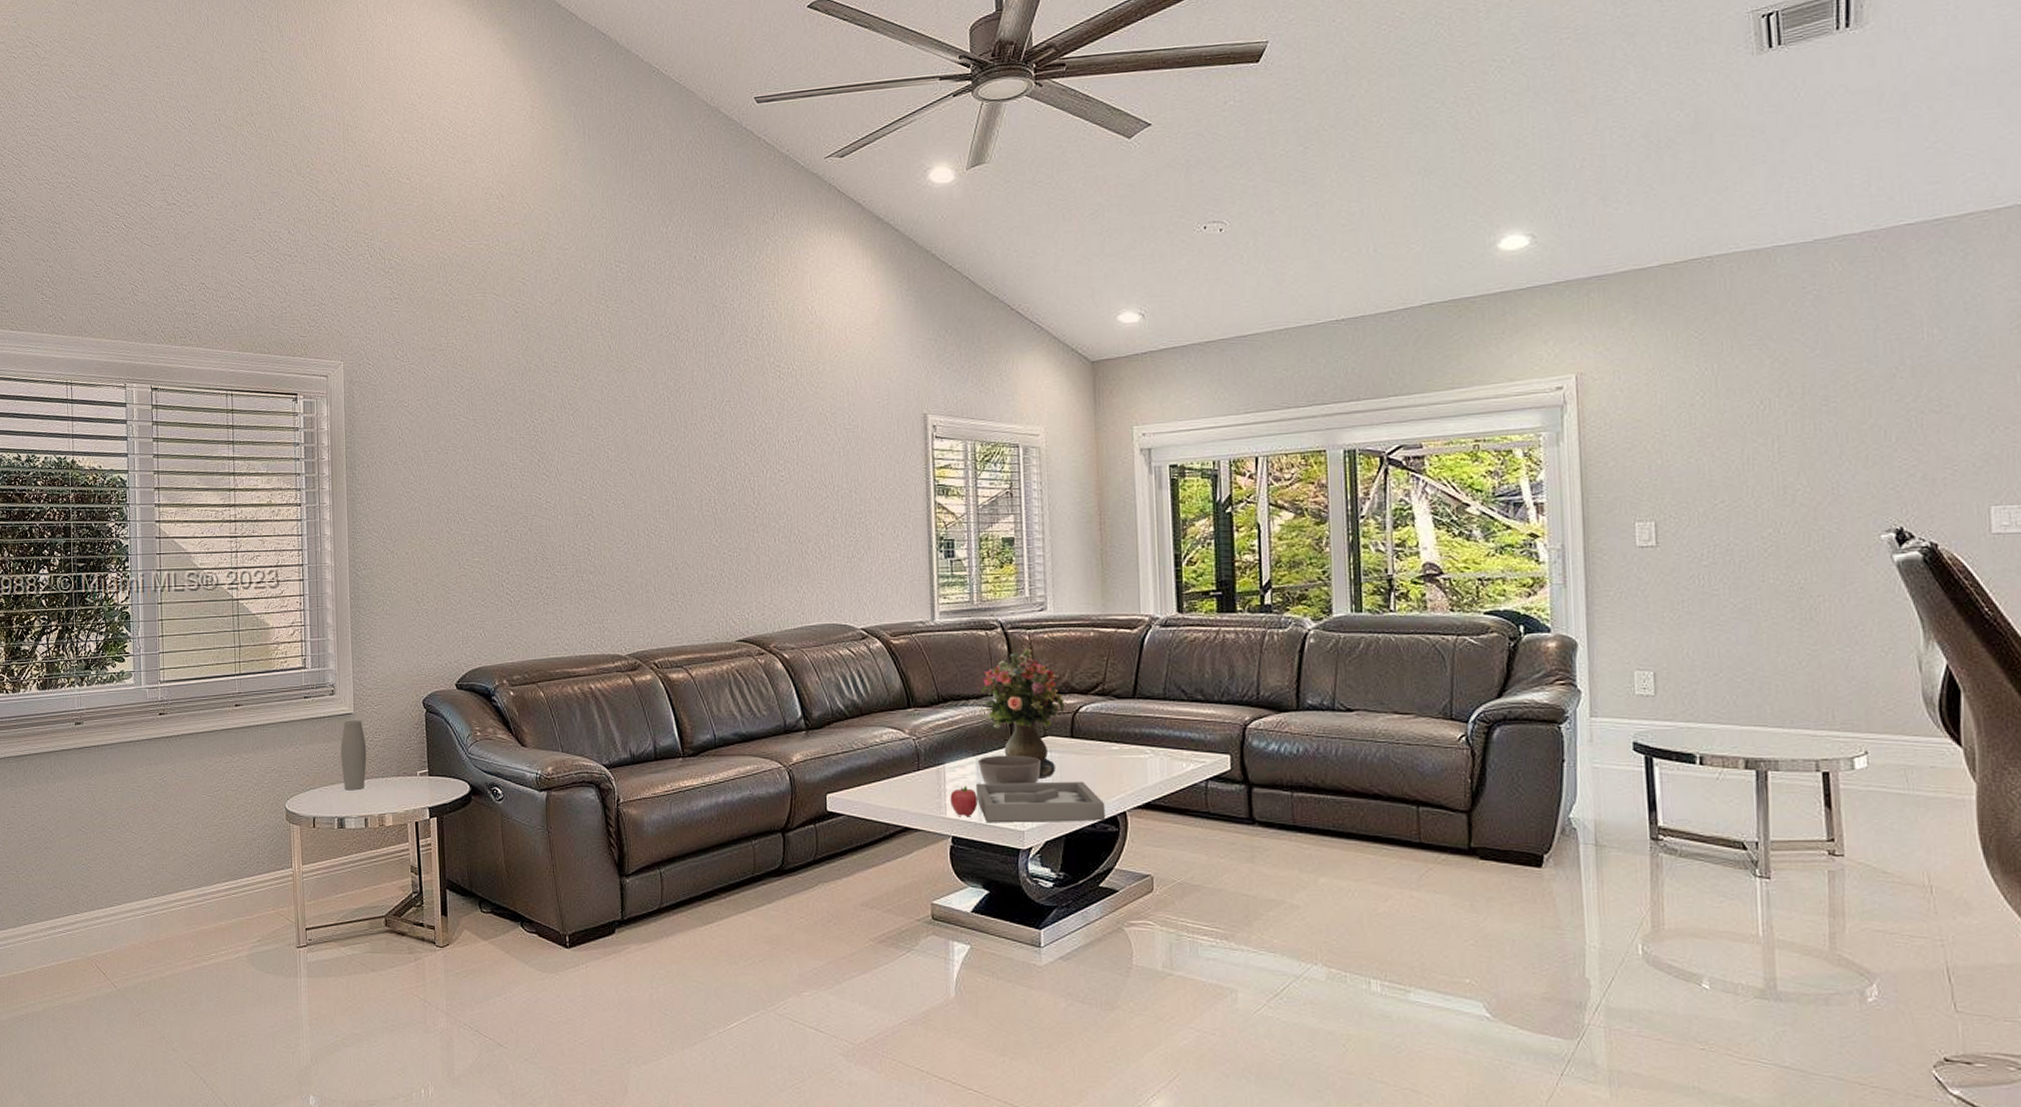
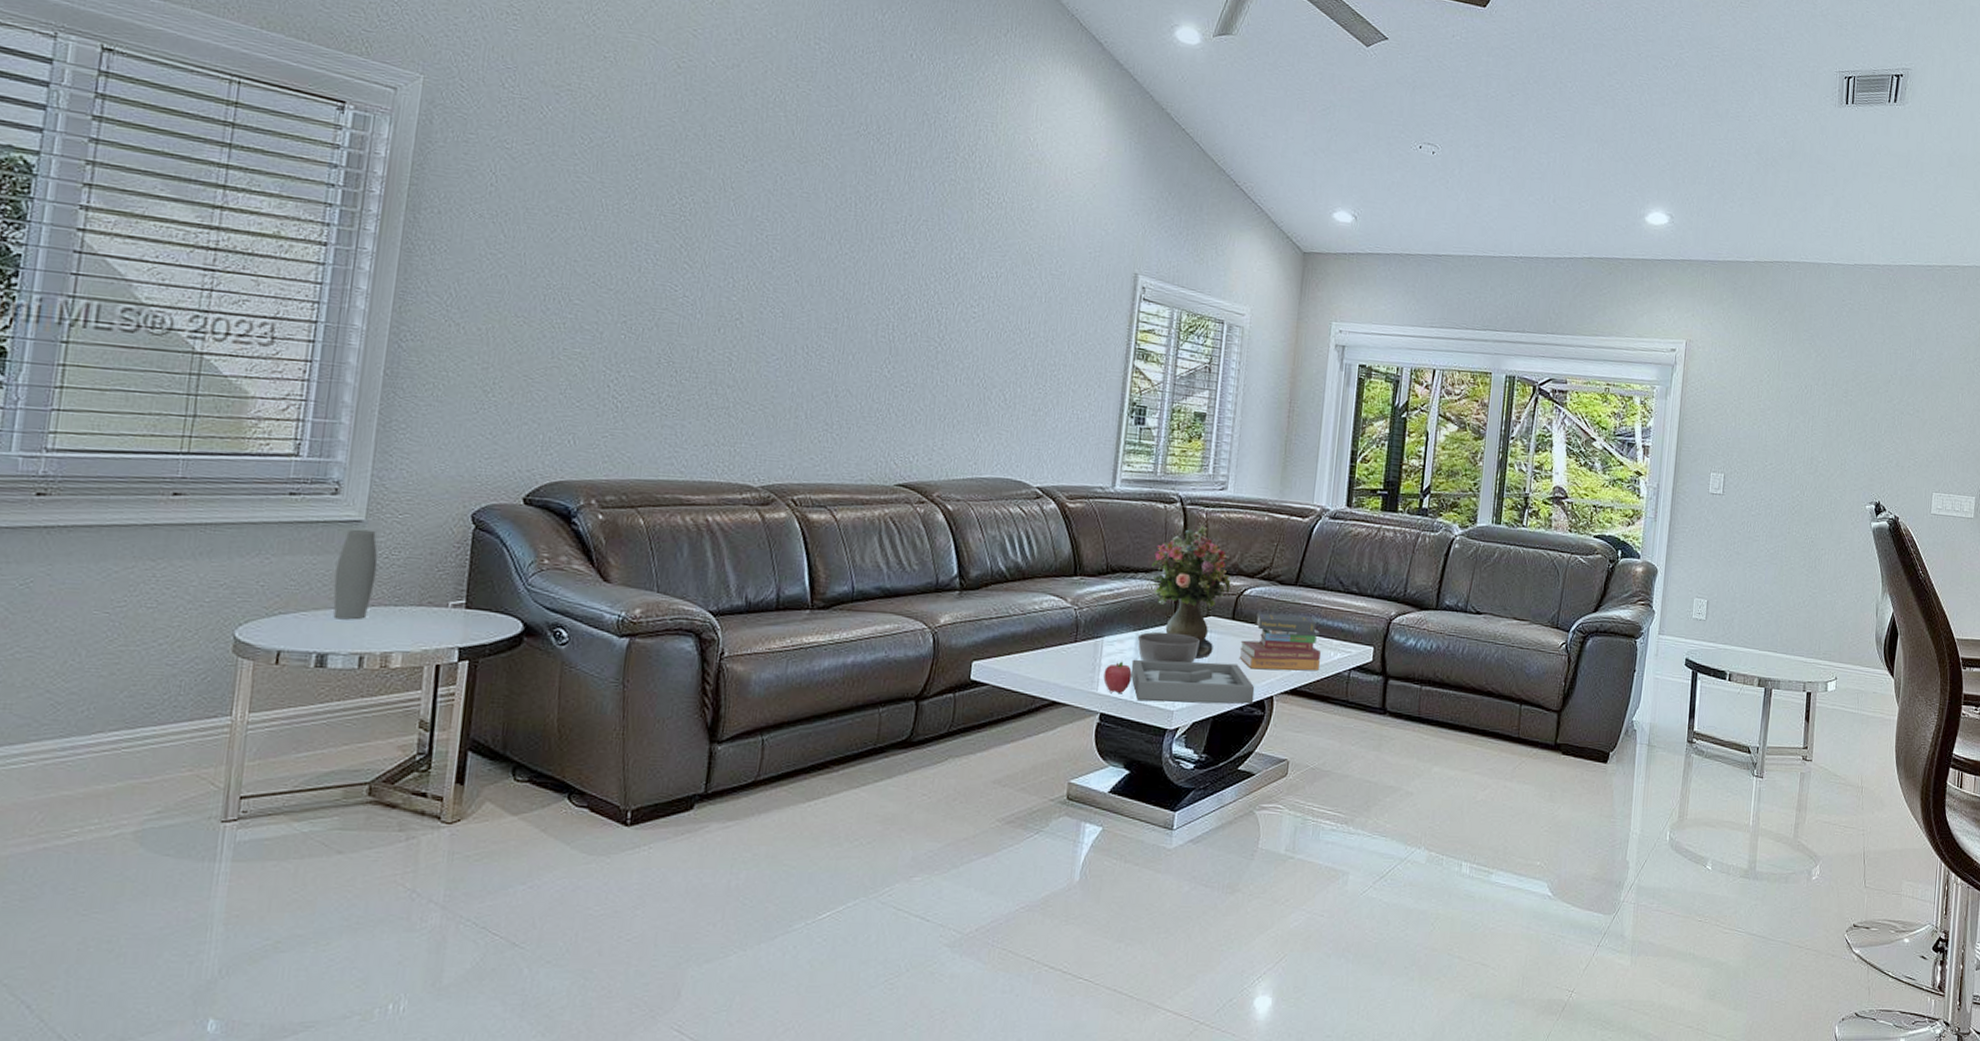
books: none [1083,728,1172,786] -> present [1239,613,1321,671]

